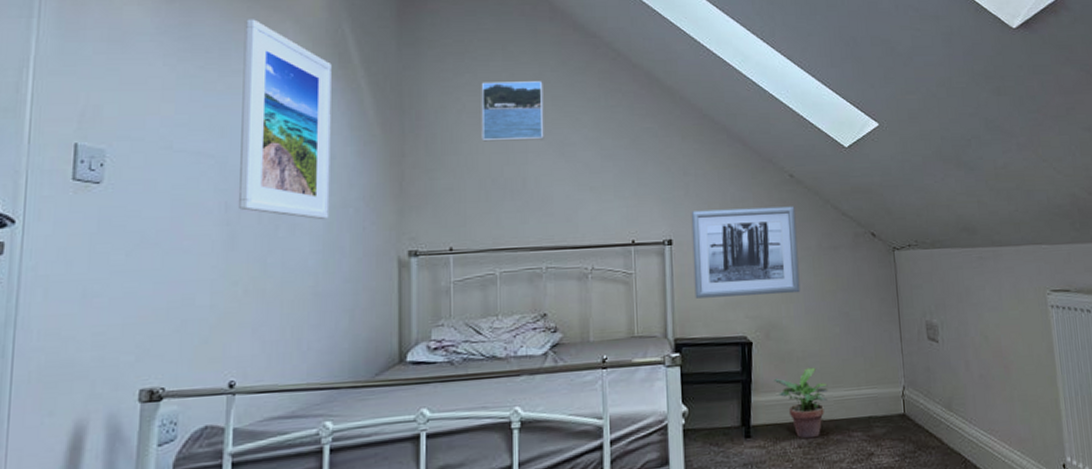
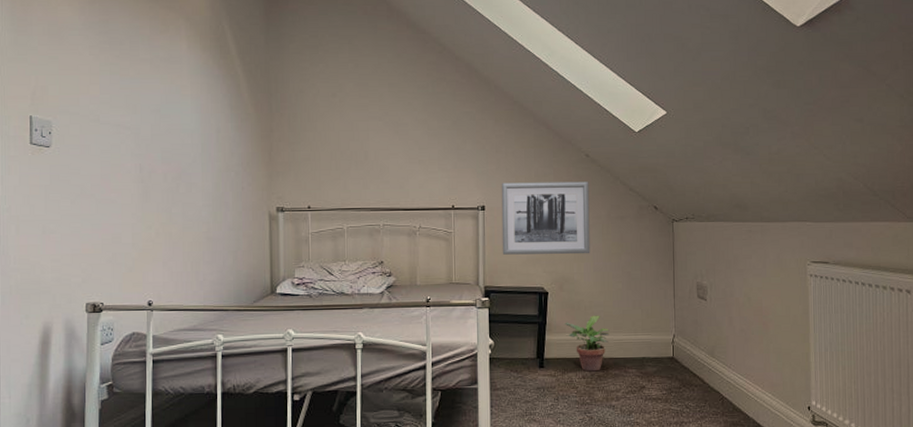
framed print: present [239,19,332,220] -> none [148,17,217,181]
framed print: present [481,81,544,142] -> none [332,71,382,121]

